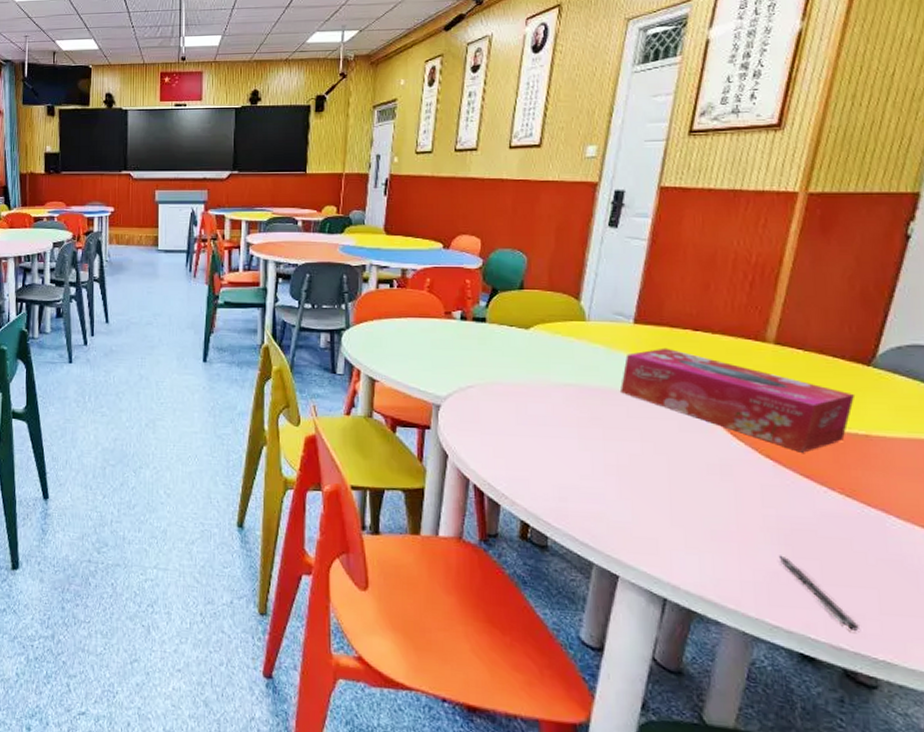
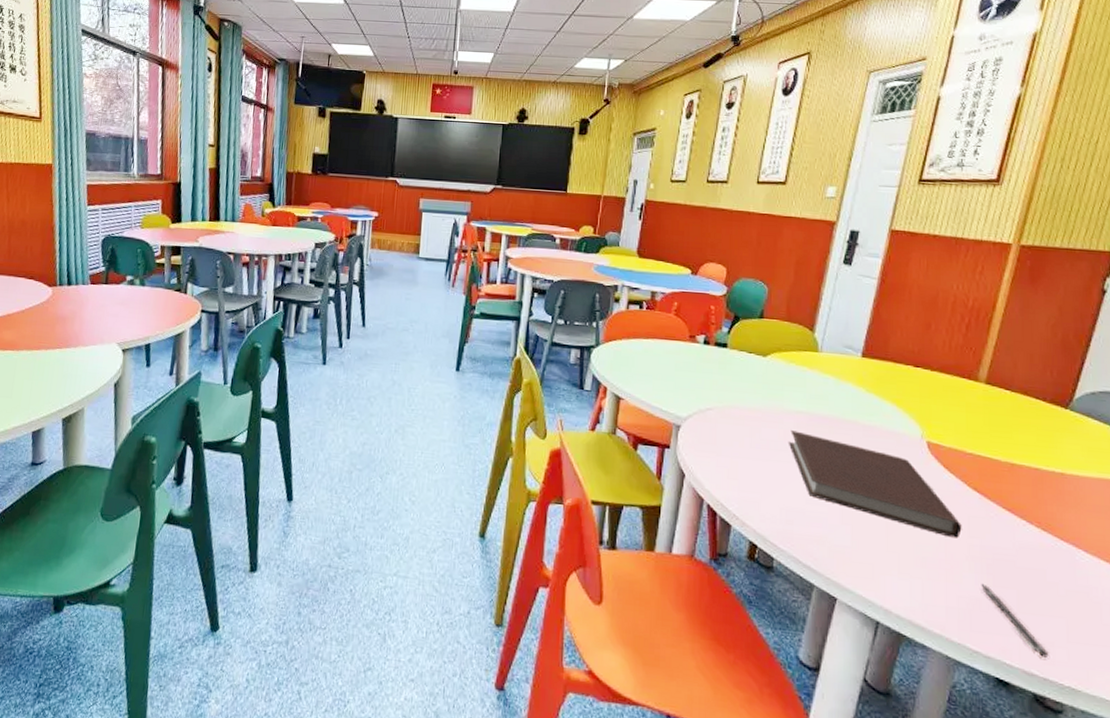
notebook: none [557,404,755,509] -> present [788,430,962,538]
tissue box: present [619,348,856,453] -> none [846,381,1054,487]

